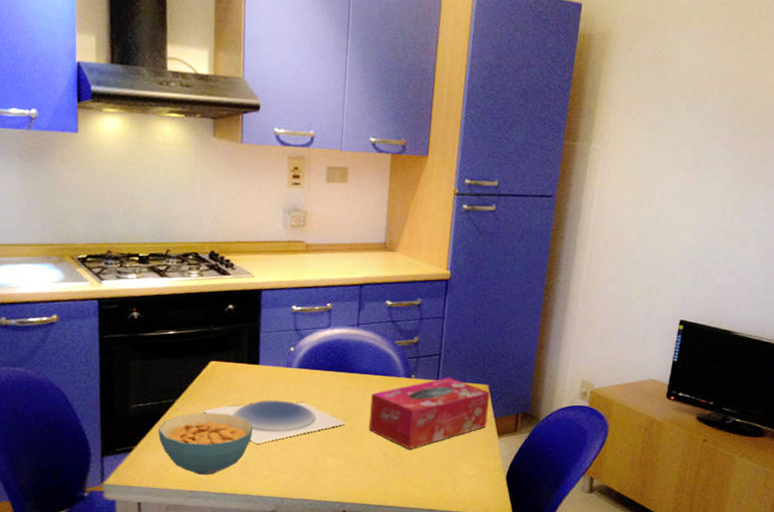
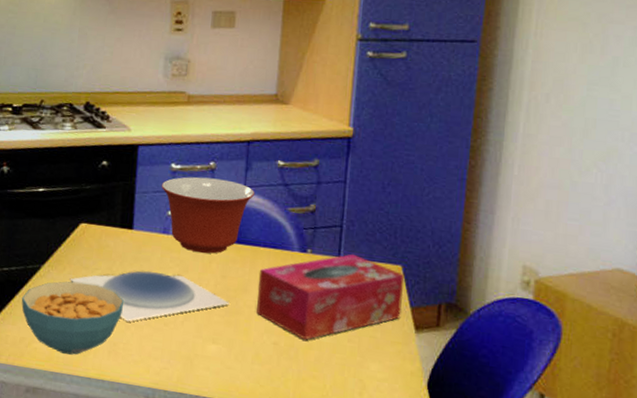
mixing bowl: none [283,316,367,383] -> present [161,176,255,254]

